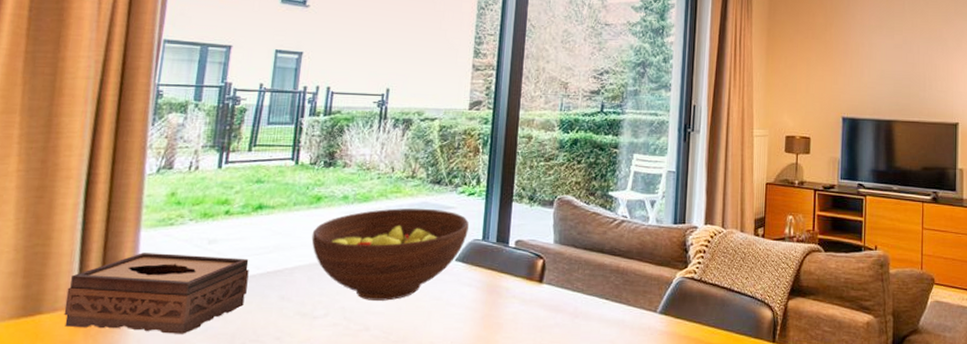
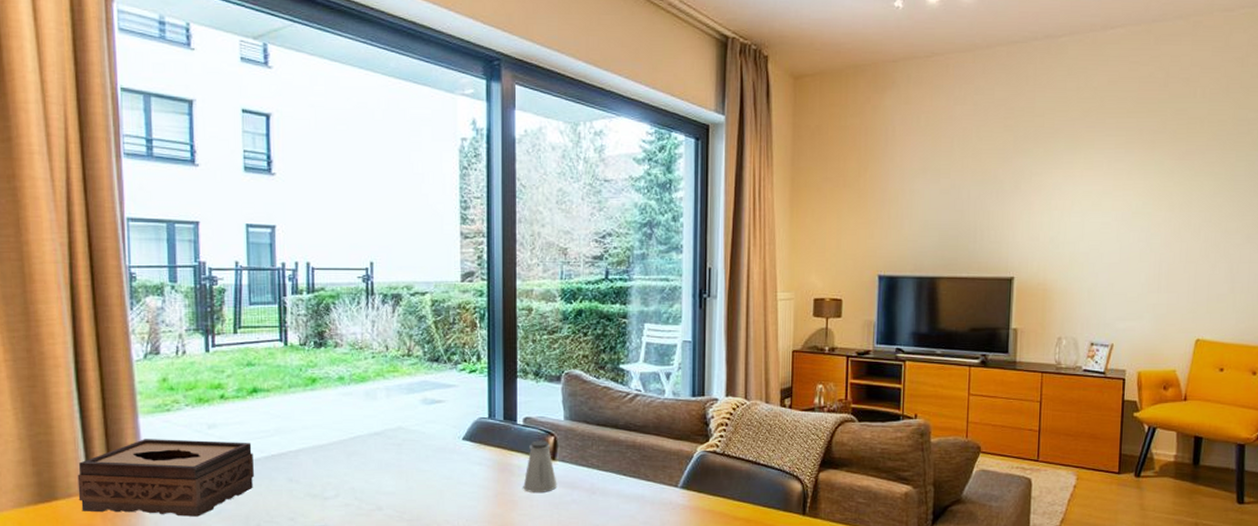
fruit bowl: present [311,208,469,301] -> none [312,387,473,481]
saltshaker: none [509,263,543,316] -> present [523,440,557,494]

